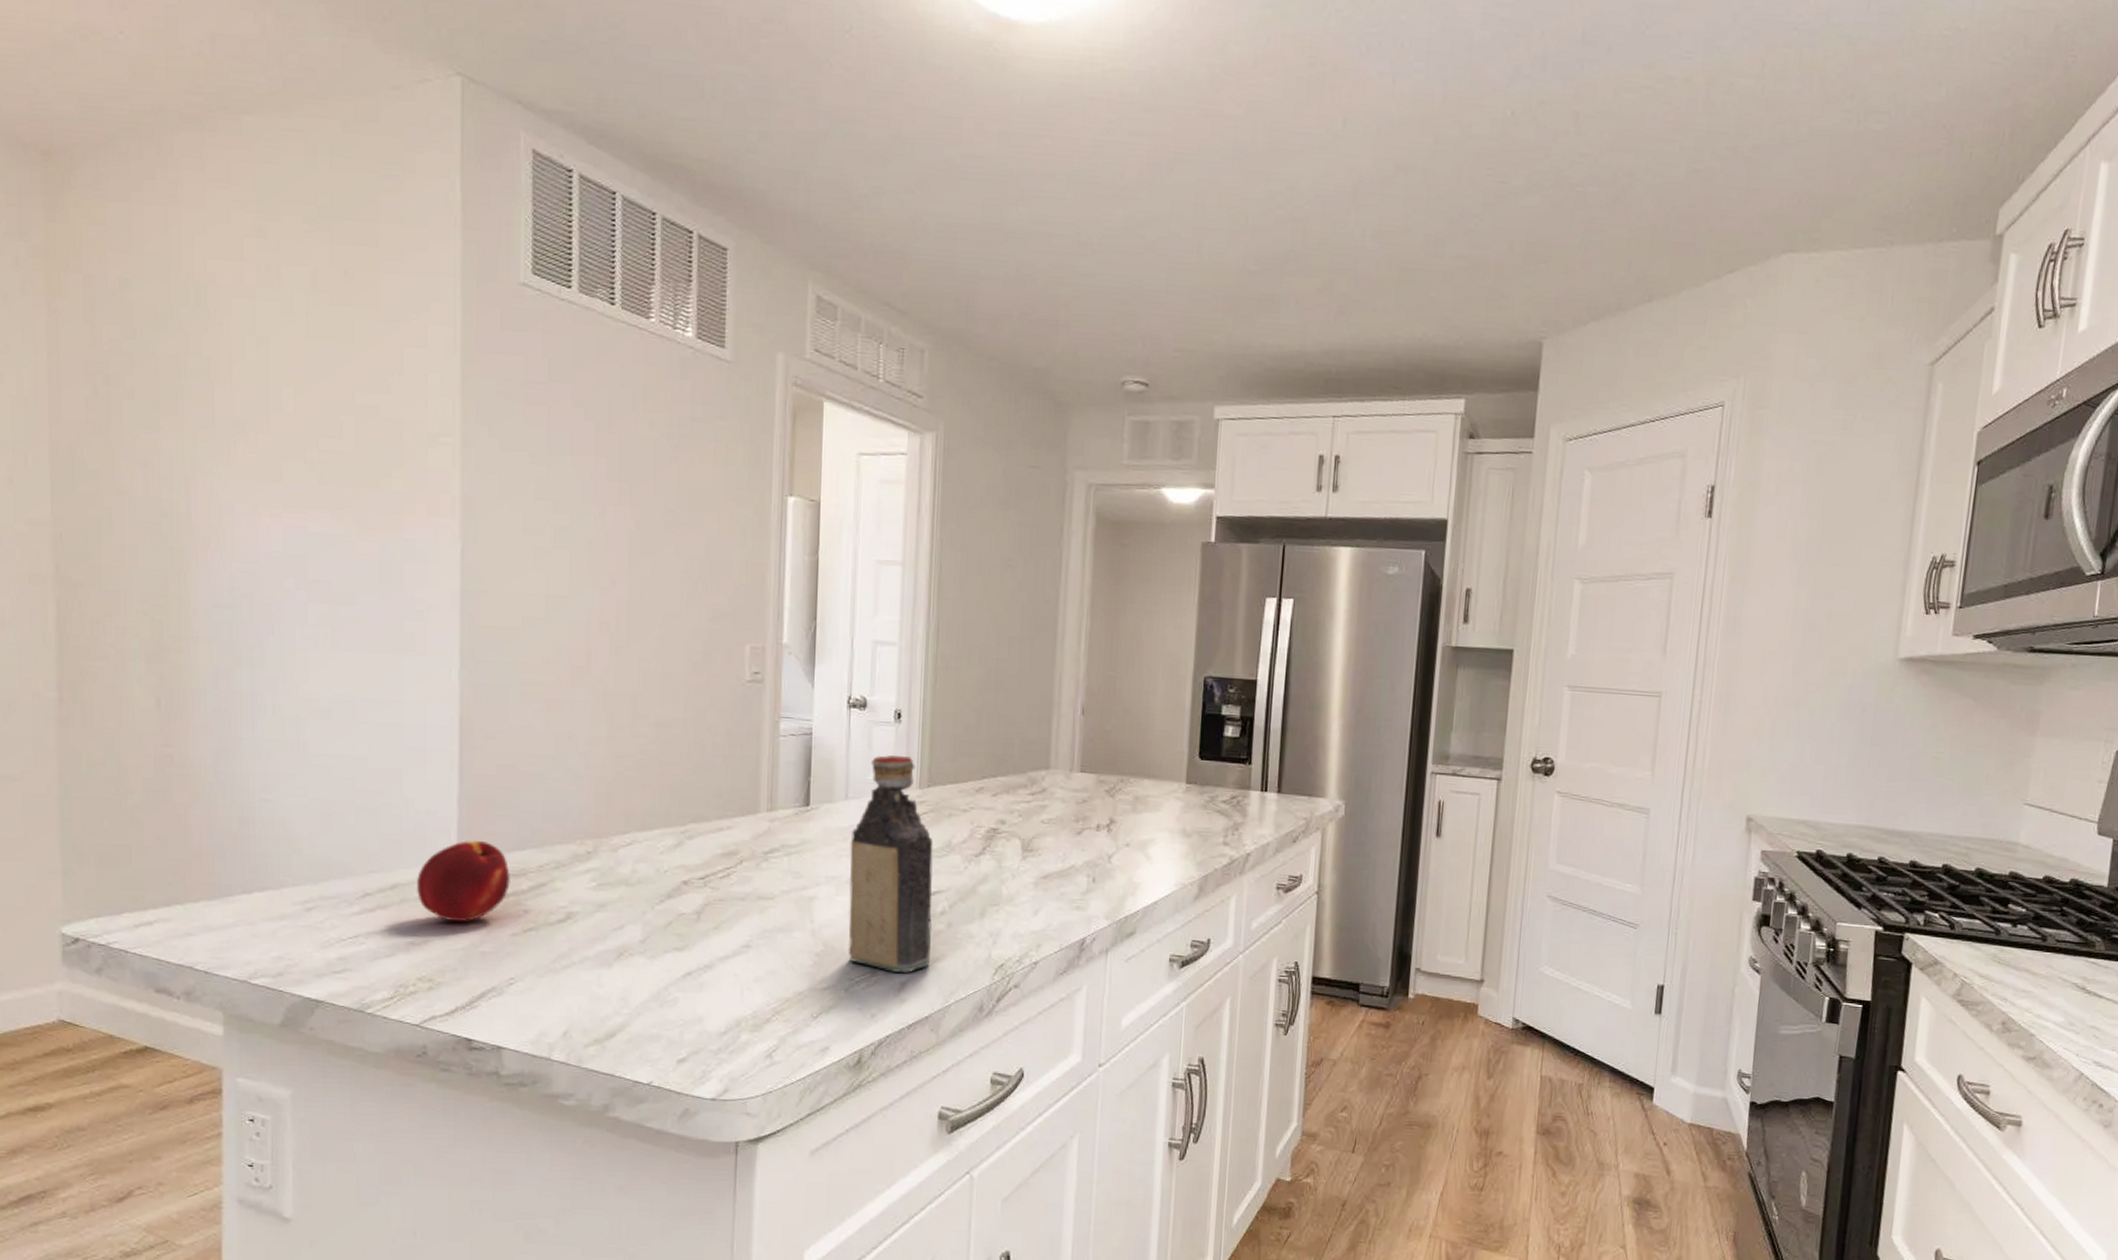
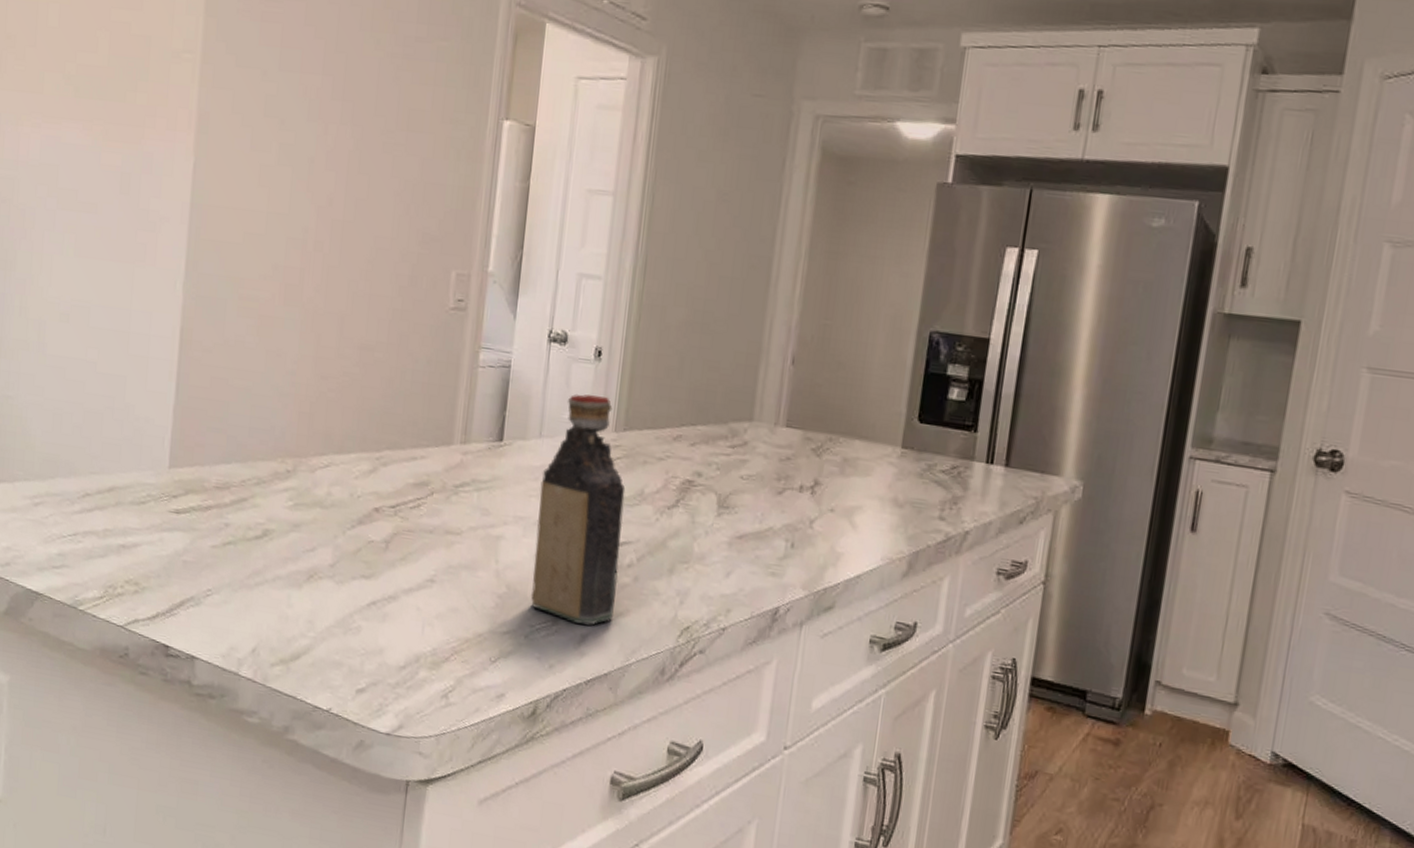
peach: present [416,841,510,923] -> none [130,450,215,530]

